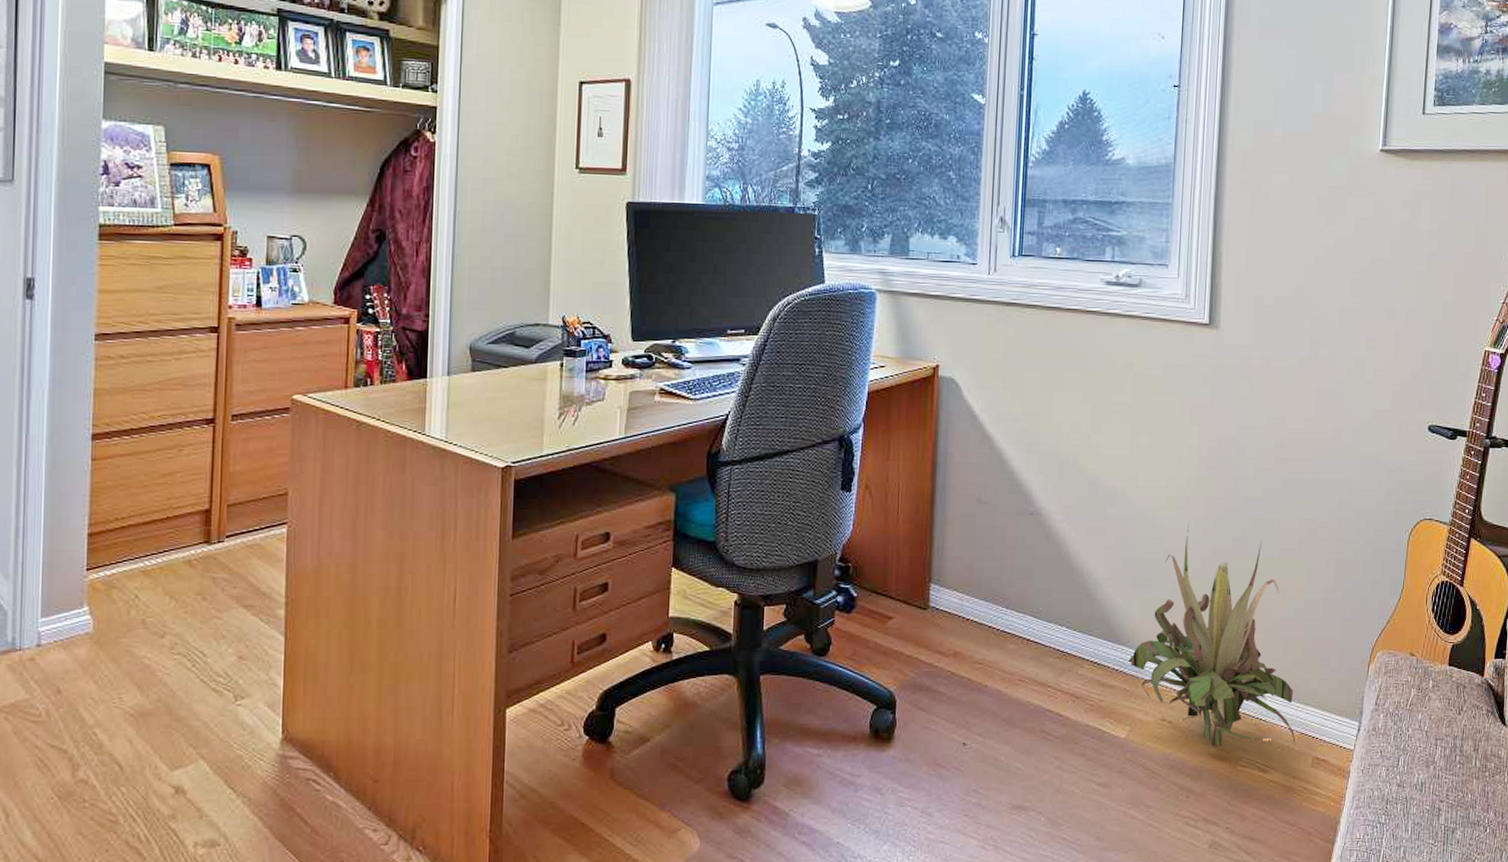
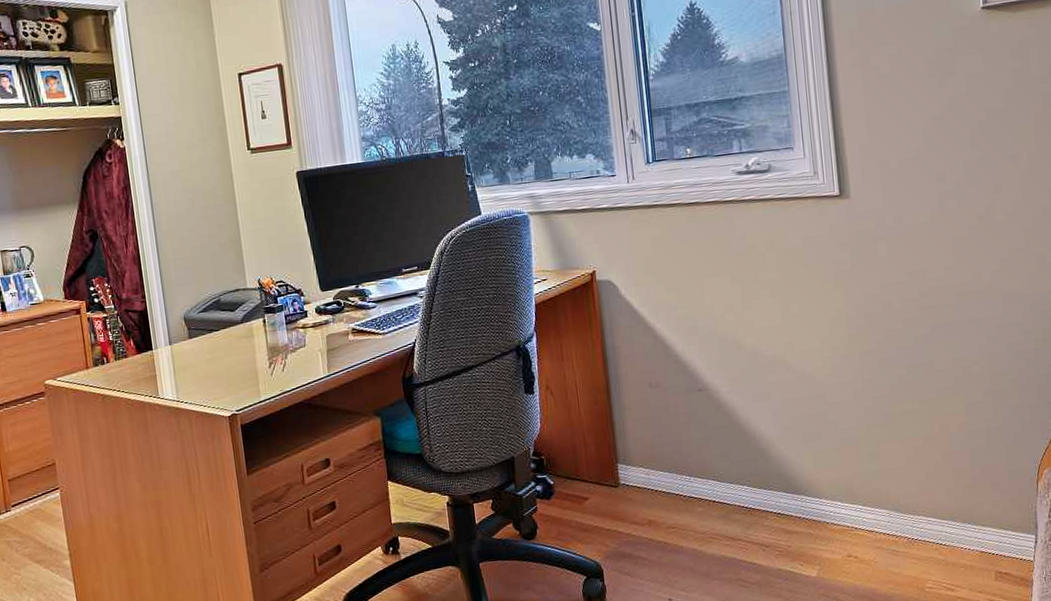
decorative plant: present [1128,524,1296,747] -> none [809,378,978,573]

